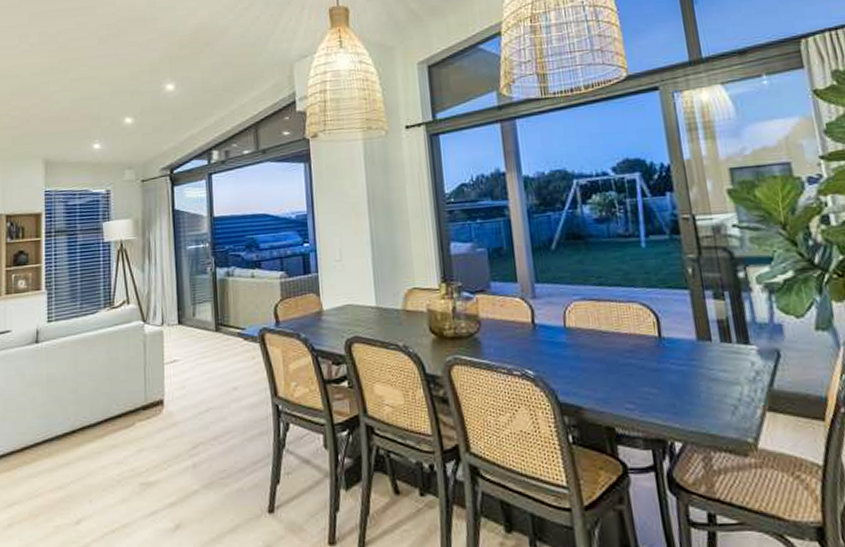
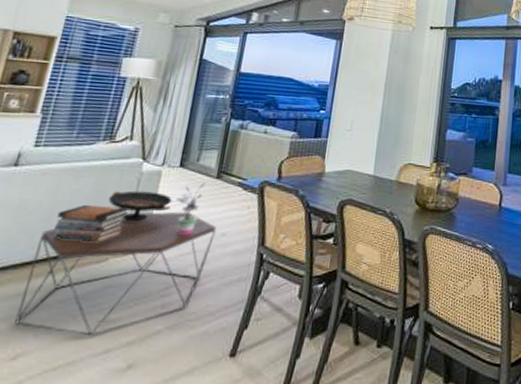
coffee table: none [70,369,227,500] -> present [14,211,217,337]
book stack: none [82,371,142,409] -> present [54,204,129,243]
decorative bowl: none [122,352,179,385] -> present [109,190,172,222]
potted plant: none [183,338,207,393] -> present [176,183,206,235]

